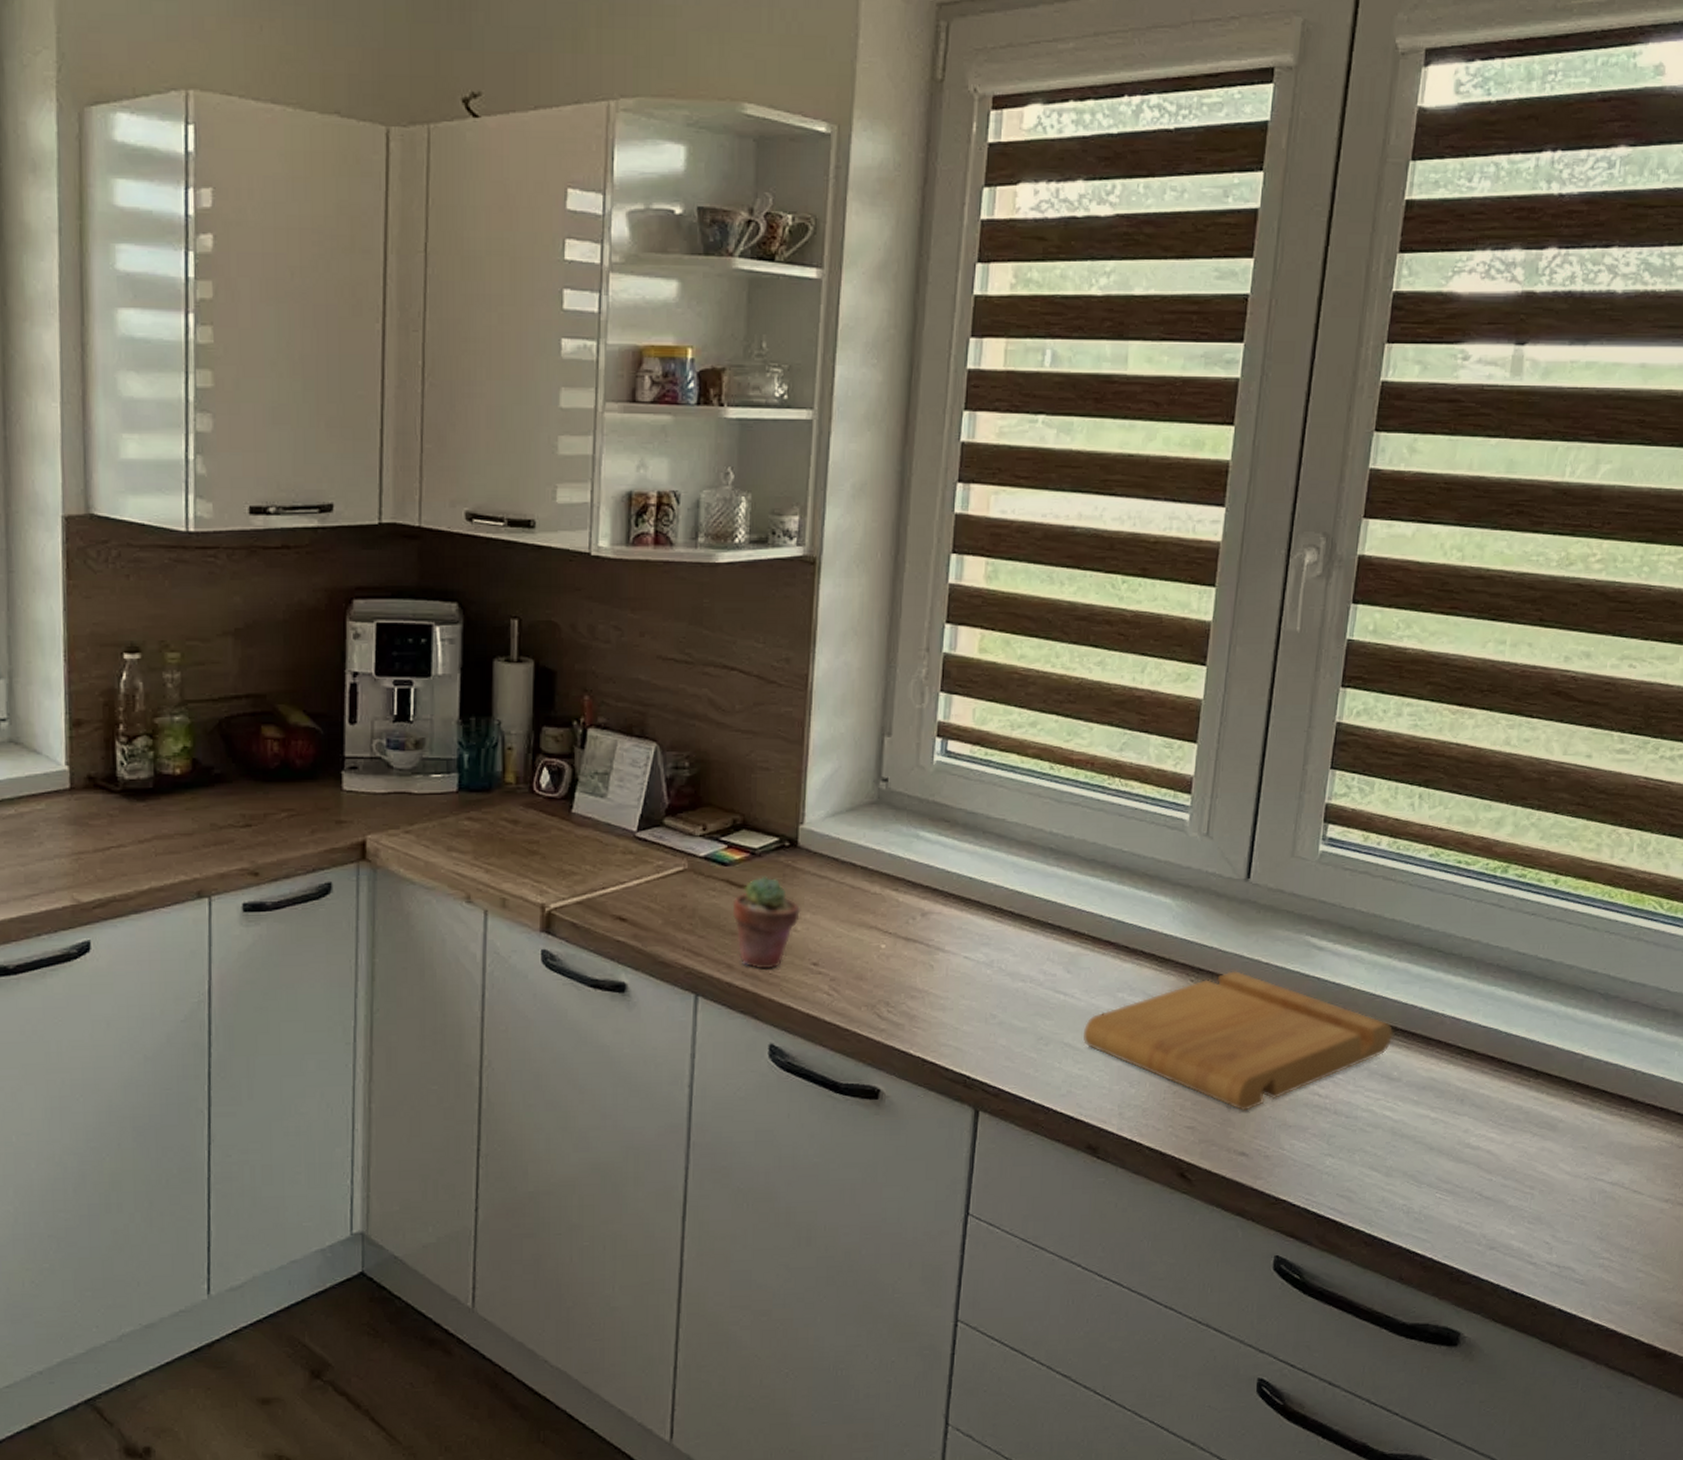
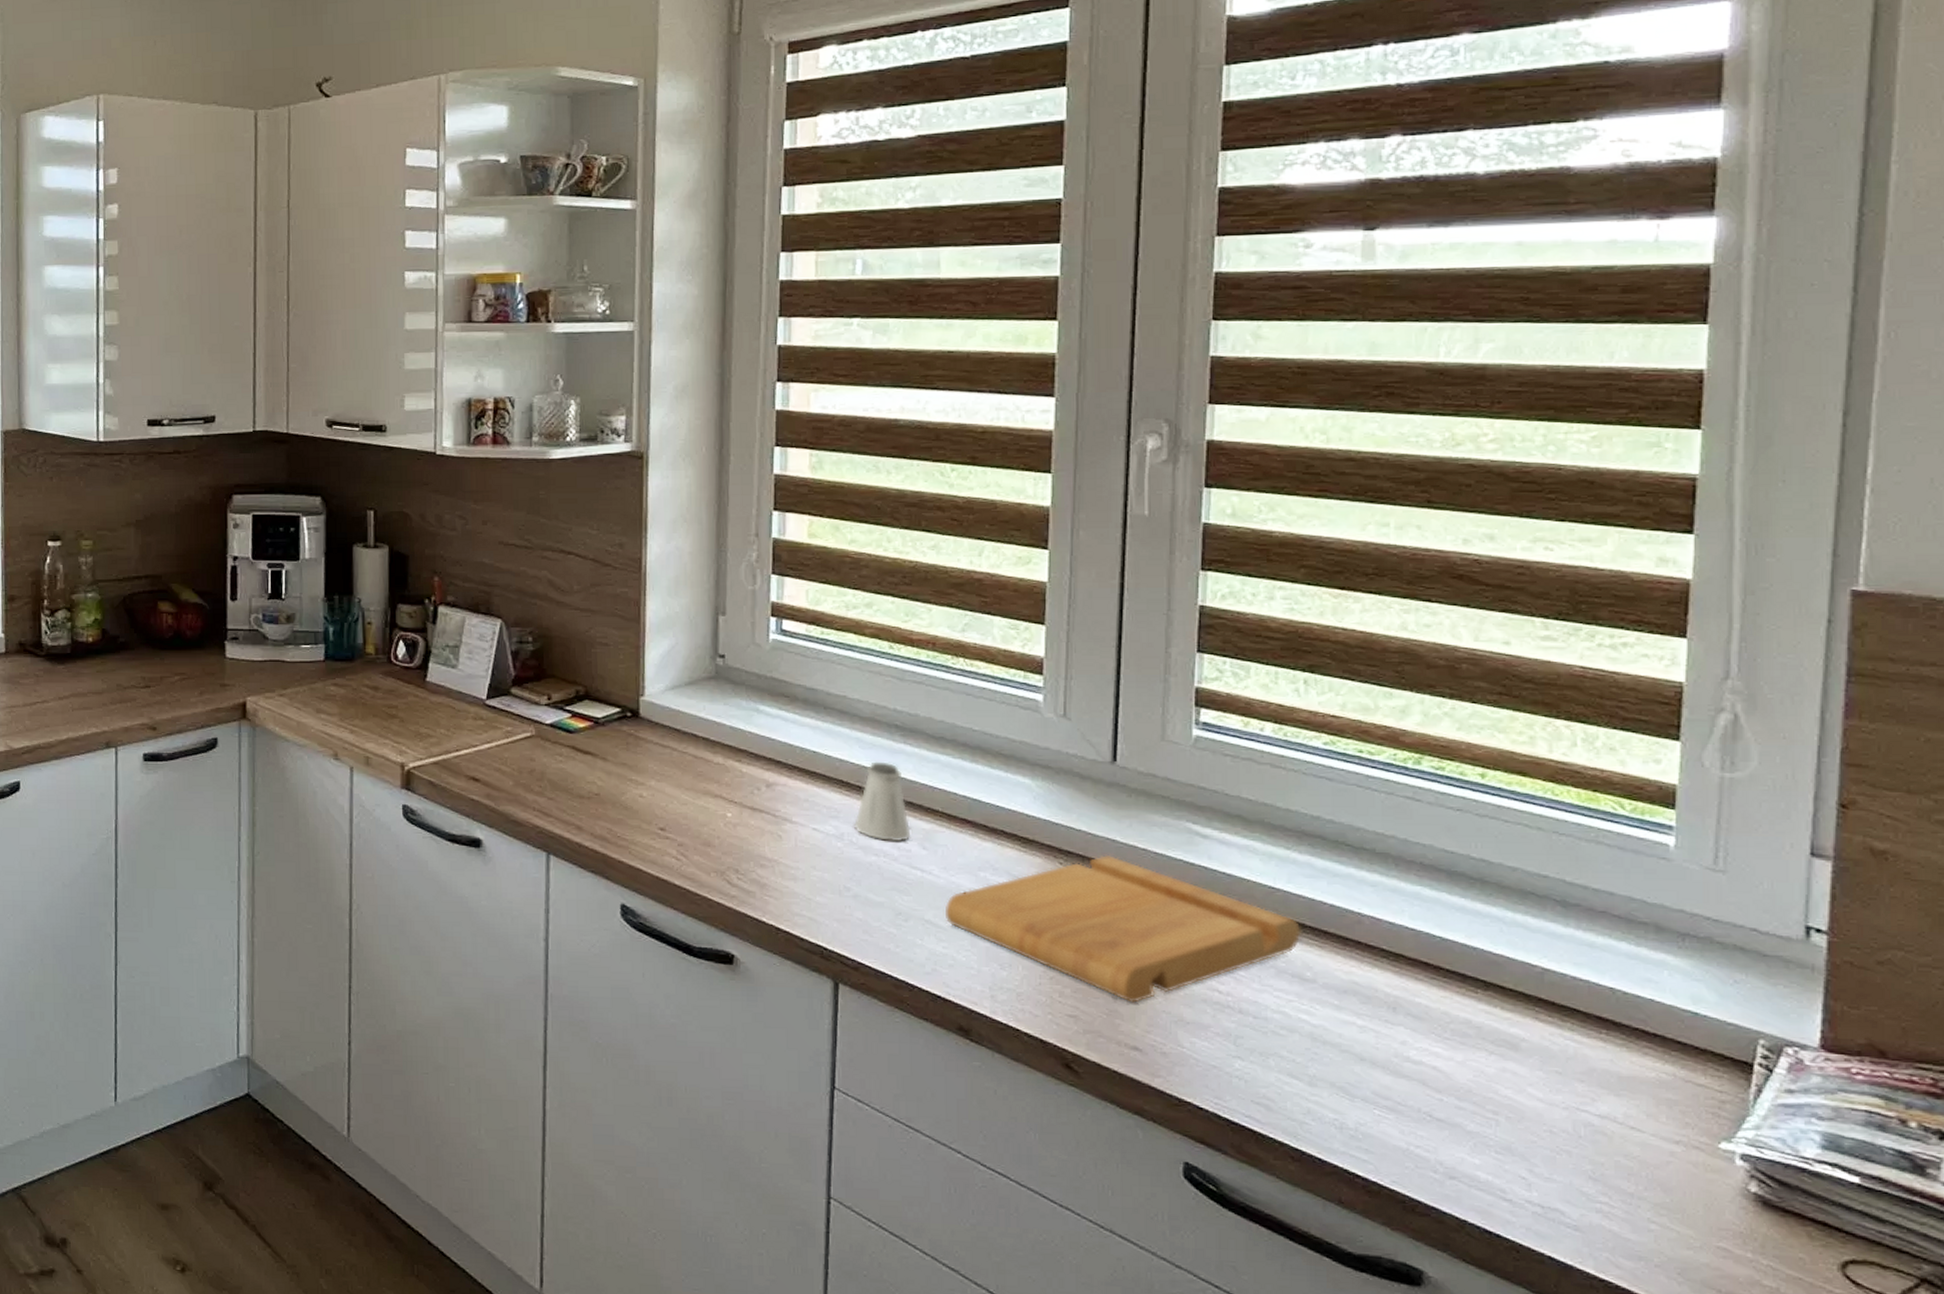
potted succulent: present [732,875,801,969] -> none [578,743,646,832]
saltshaker: none [1003,886,1058,967] -> present [853,761,911,842]

